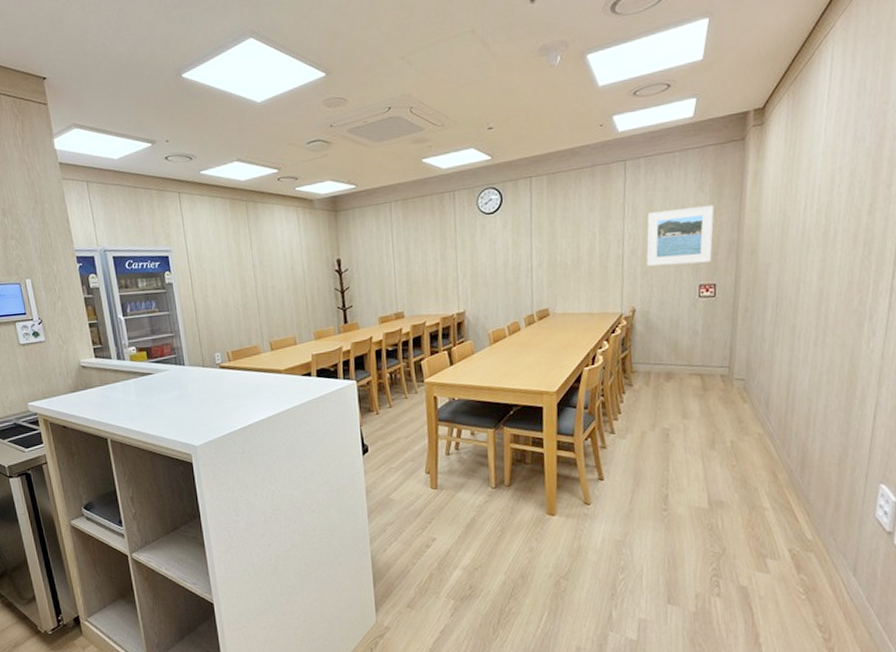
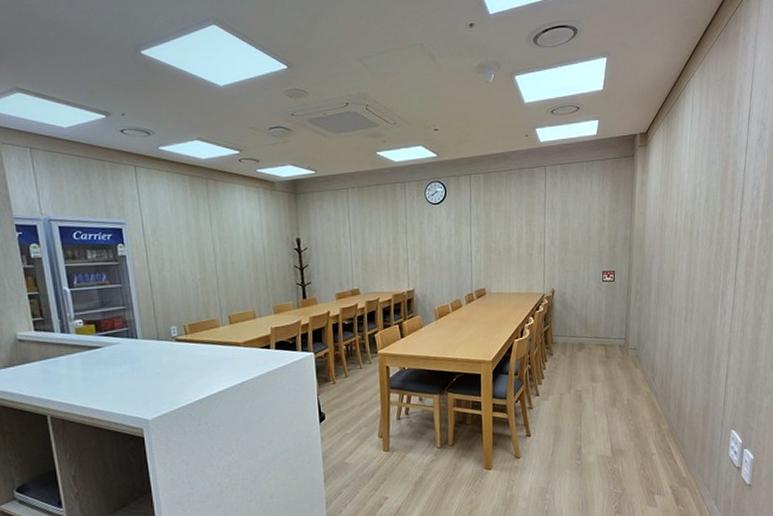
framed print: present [646,204,715,266] -> none [562,207,613,255]

